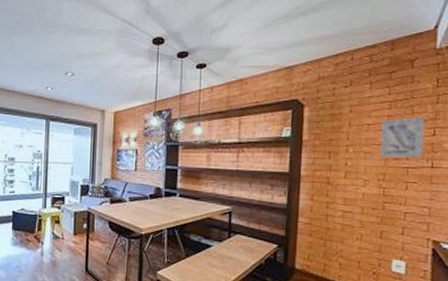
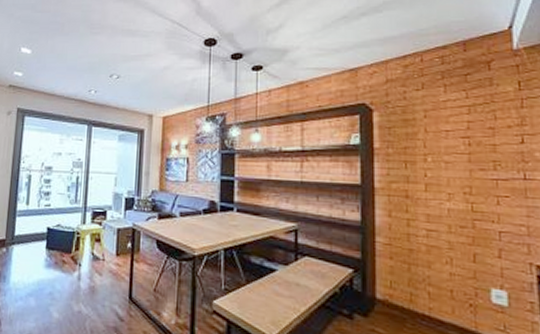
wall art: present [380,116,425,158] -> none [462,122,512,169]

